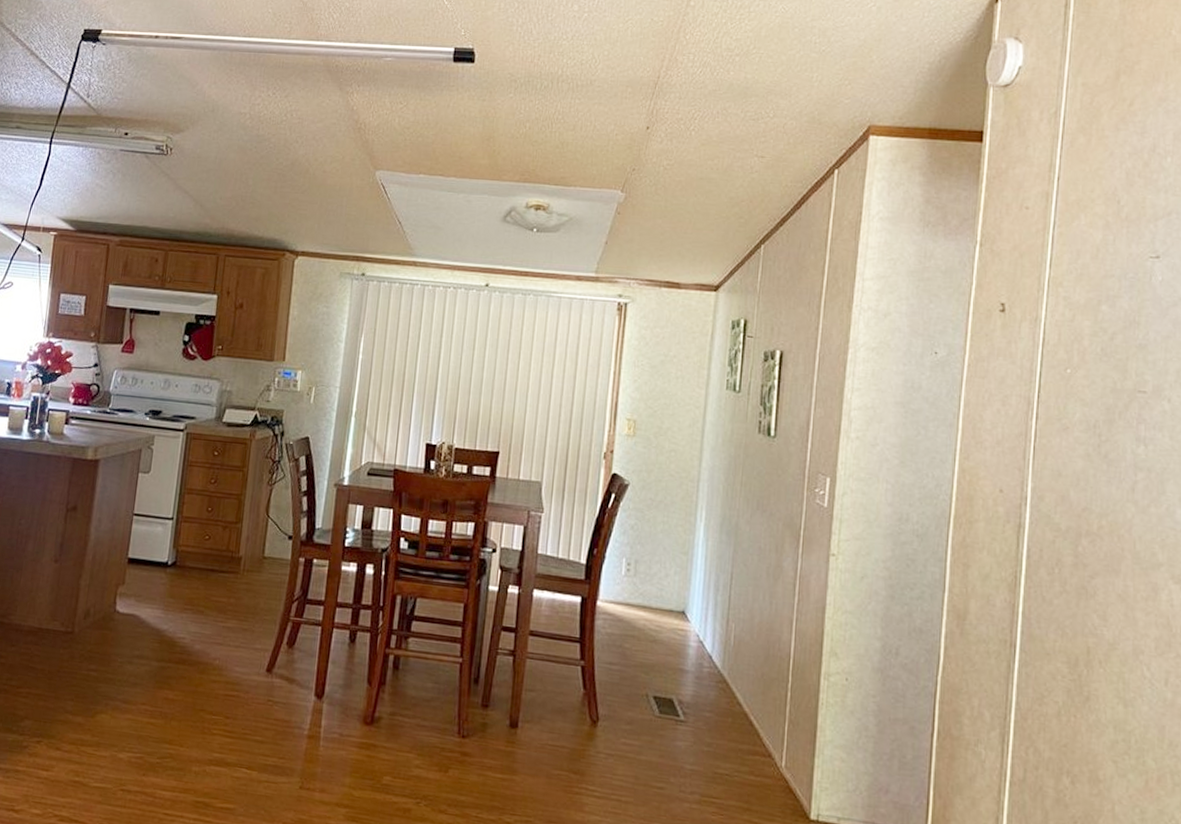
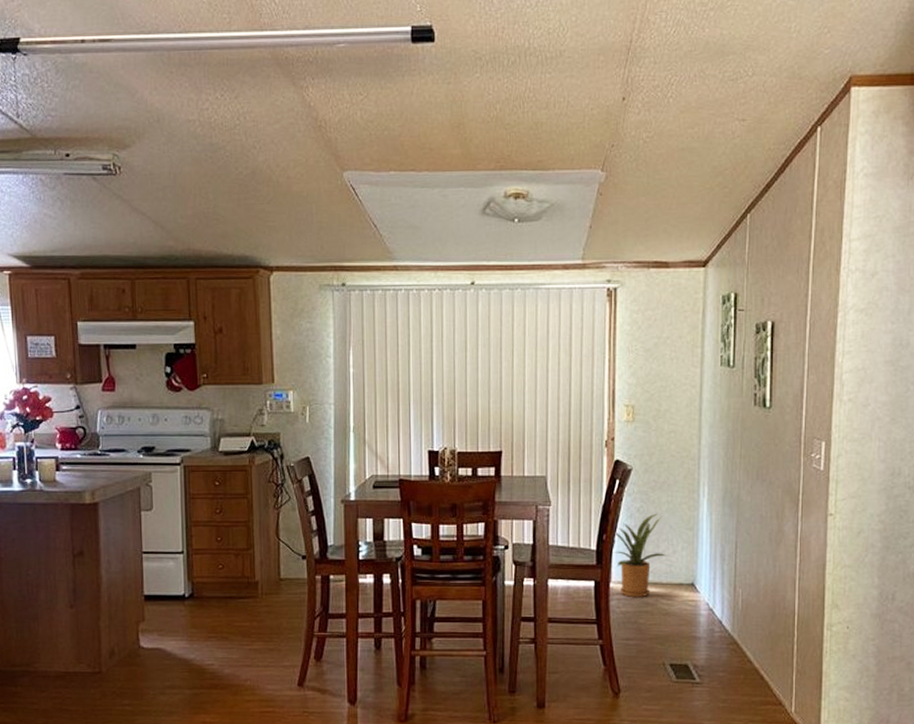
house plant: none [602,532,659,621] -> present [613,513,668,598]

